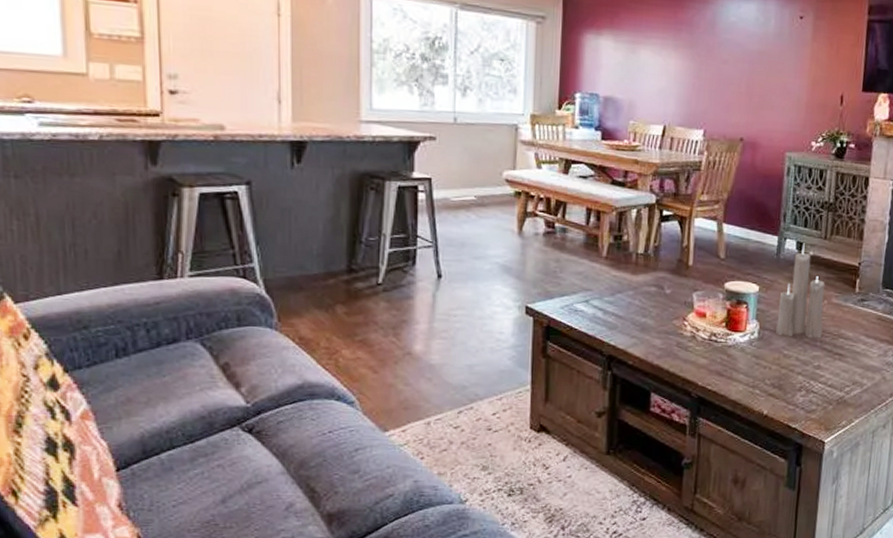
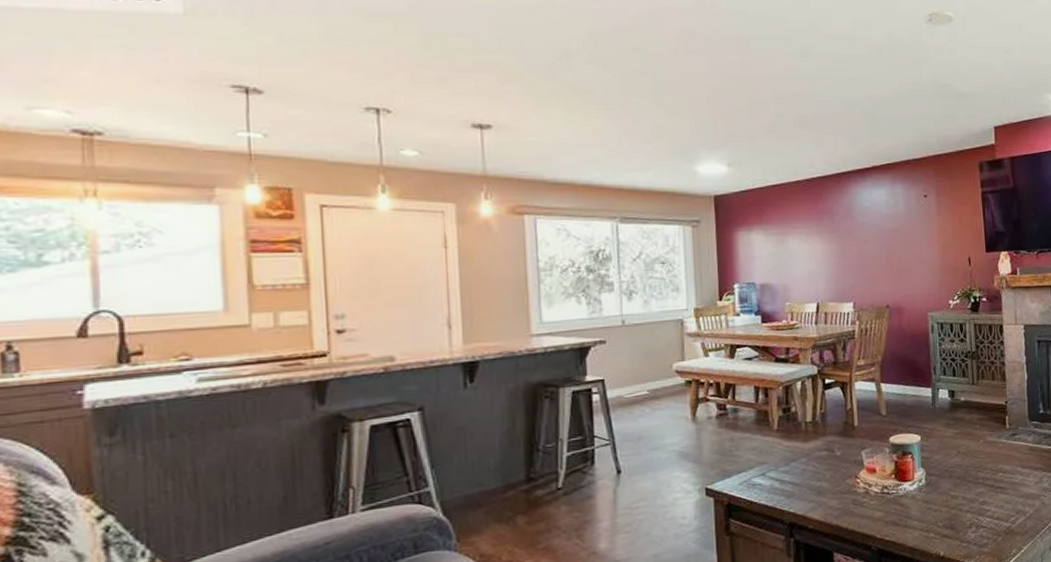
candle: present [775,243,825,340] -> none [940,391,983,480]

